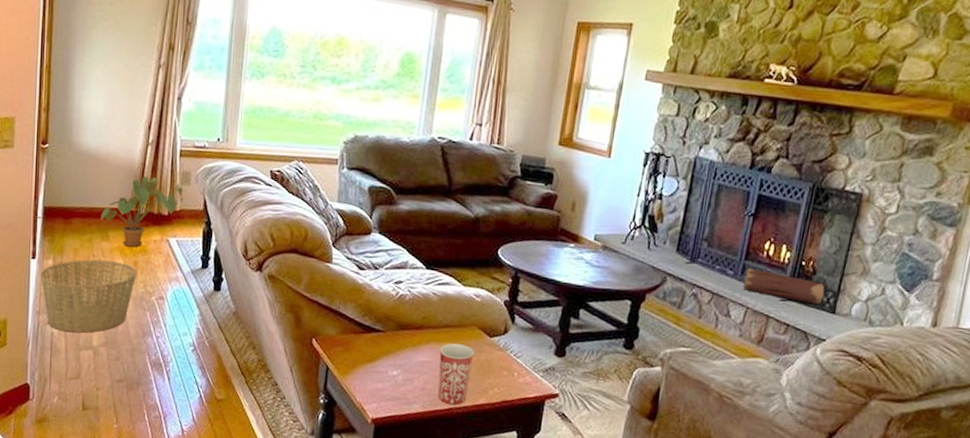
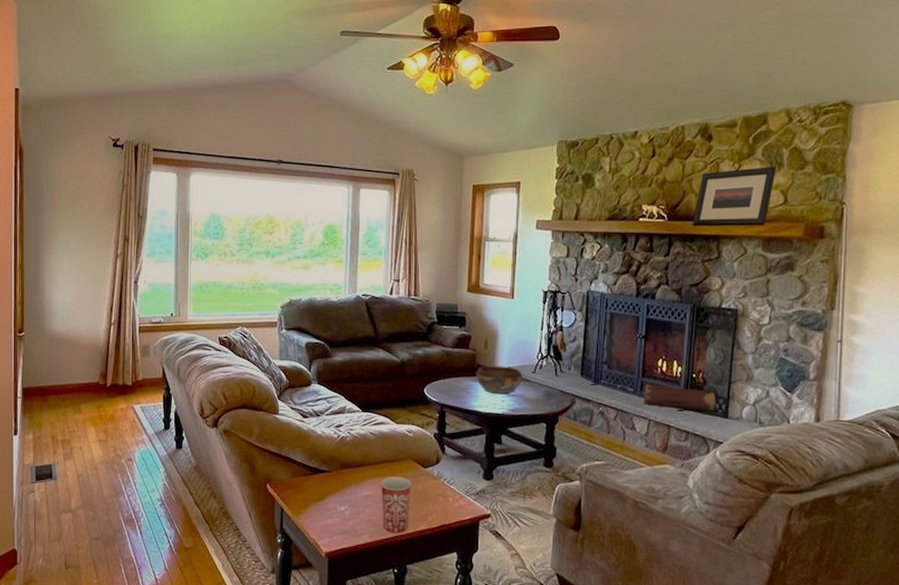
basket: present [40,259,138,334] -> none [22,430,108,499]
house plant: present [101,176,184,247] -> none [73,352,145,416]
decorative bowl: none [558,230,611,265] -> present [476,366,522,395]
picture frame: none [824,32,931,101] -> present [692,167,776,227]

